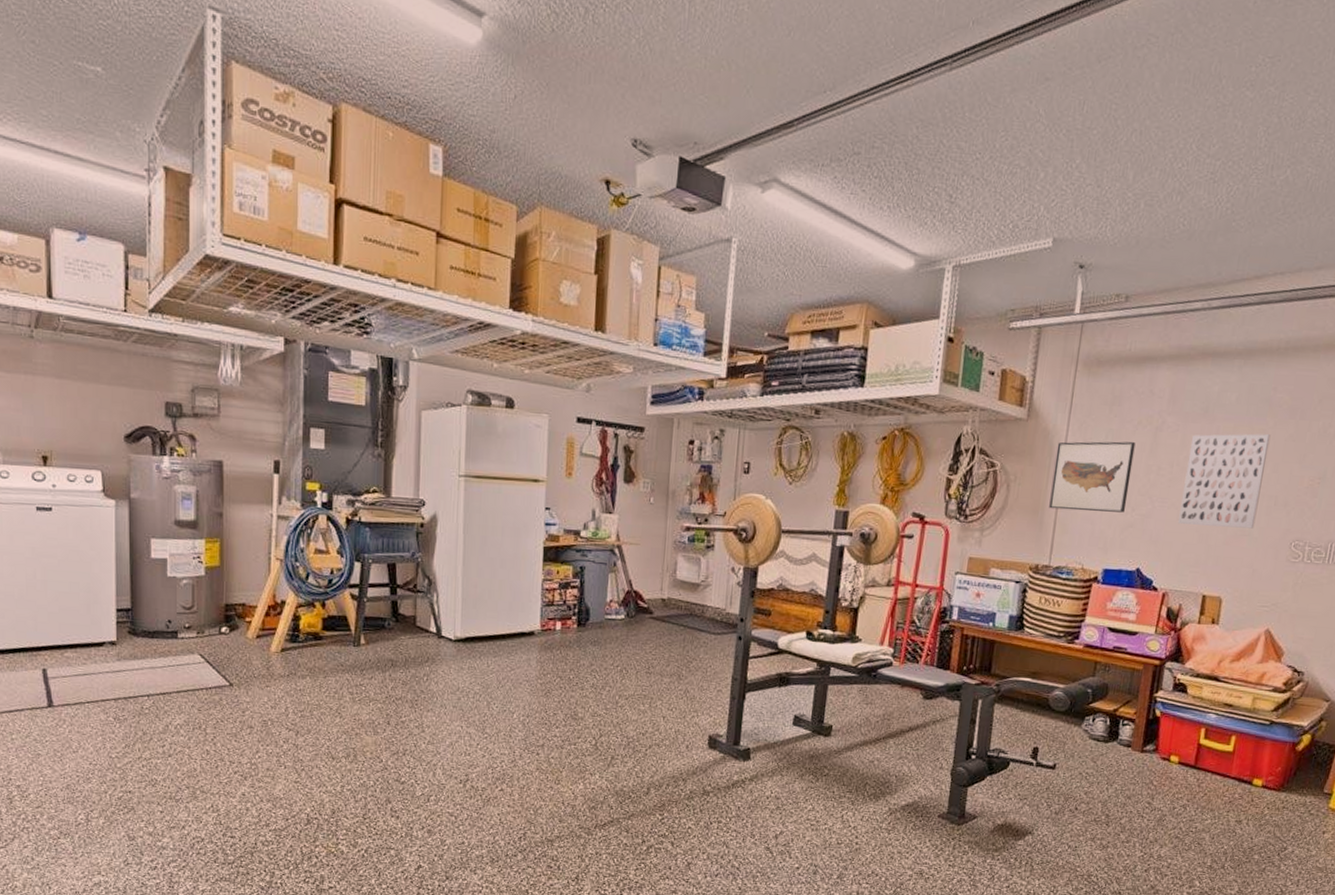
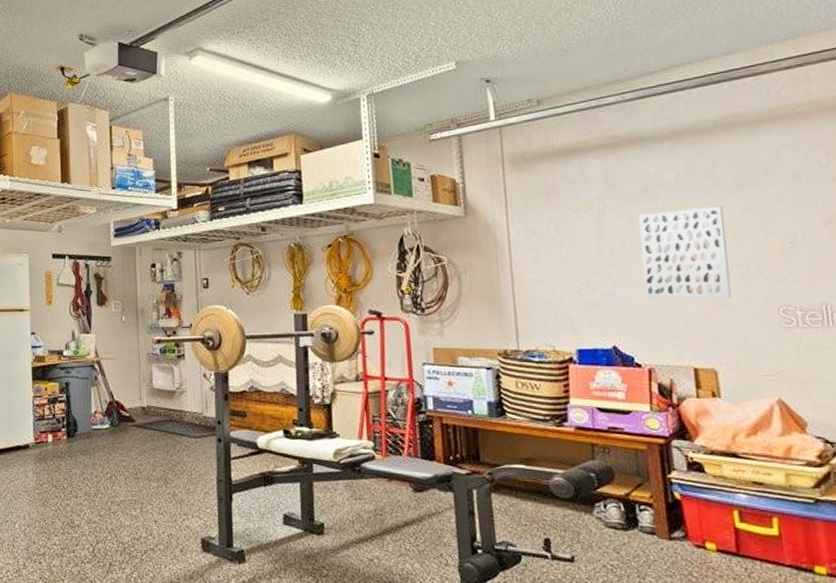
wall art: present [1049,441,1136,513] -> none [500,227,586,296]

